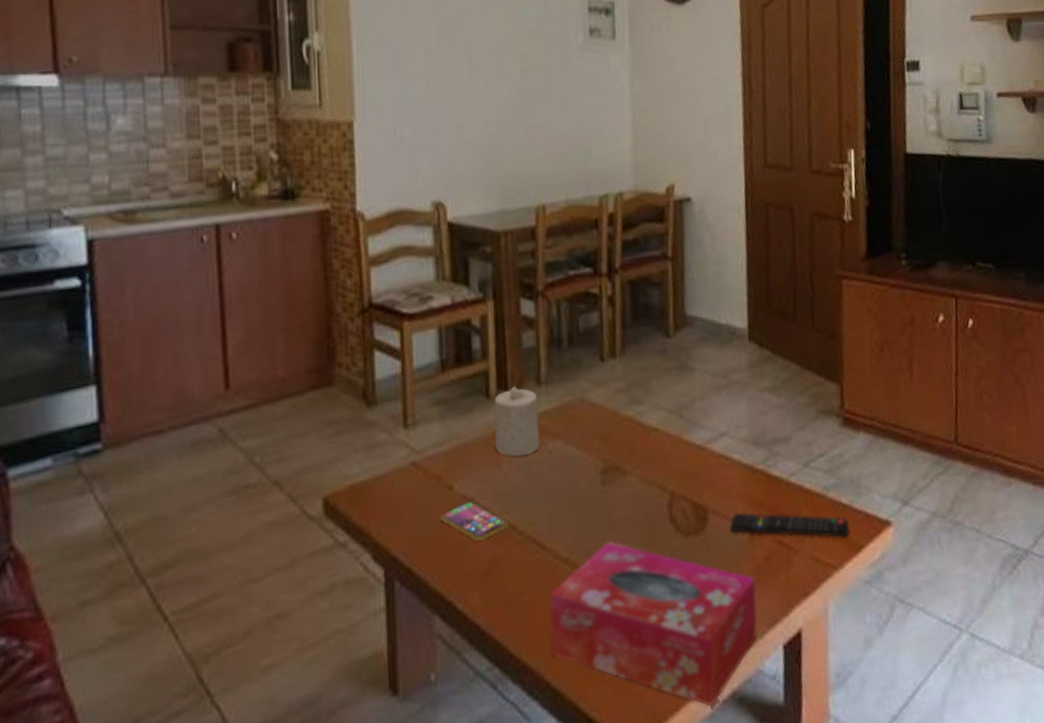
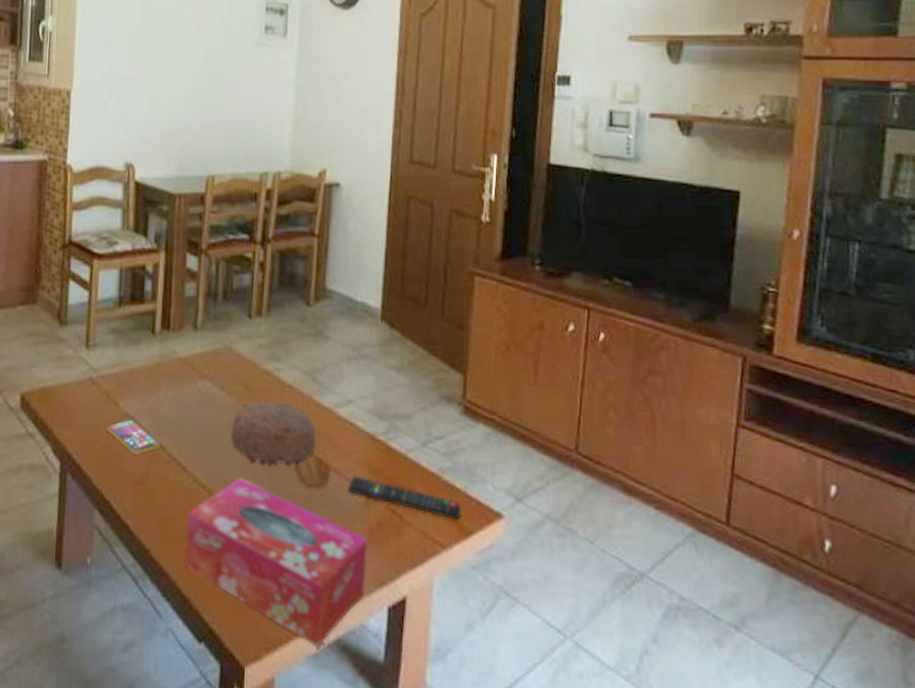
candle: present [494,386,541,457] -> none [156,327,193,389]
decorative bowl: none [592,448,690,523] -> present [231,401,316,467]

